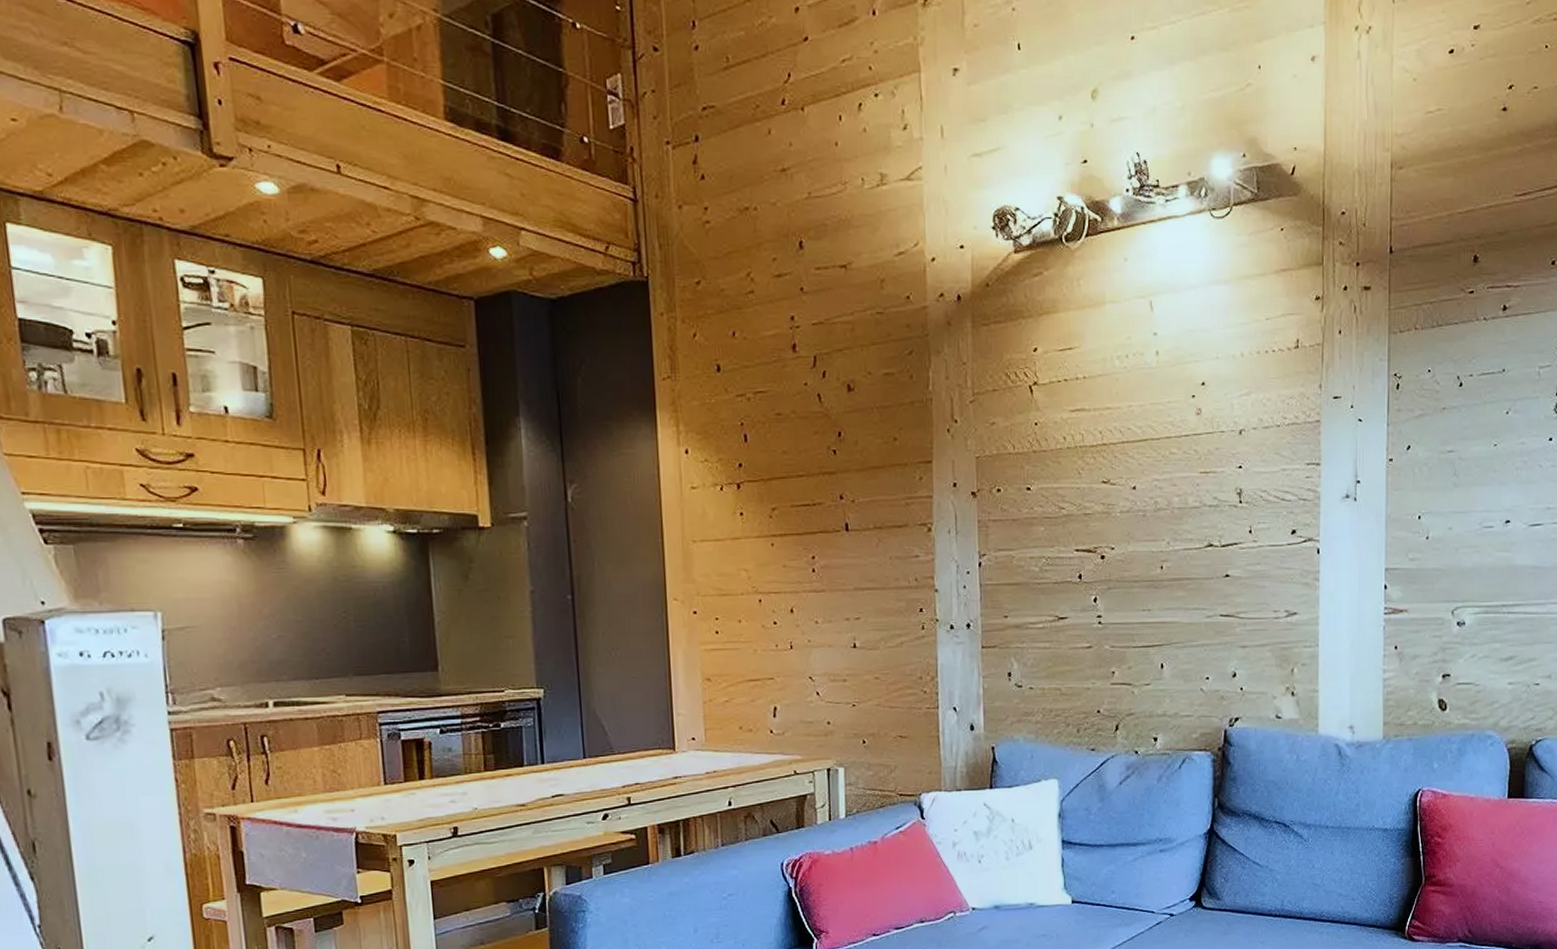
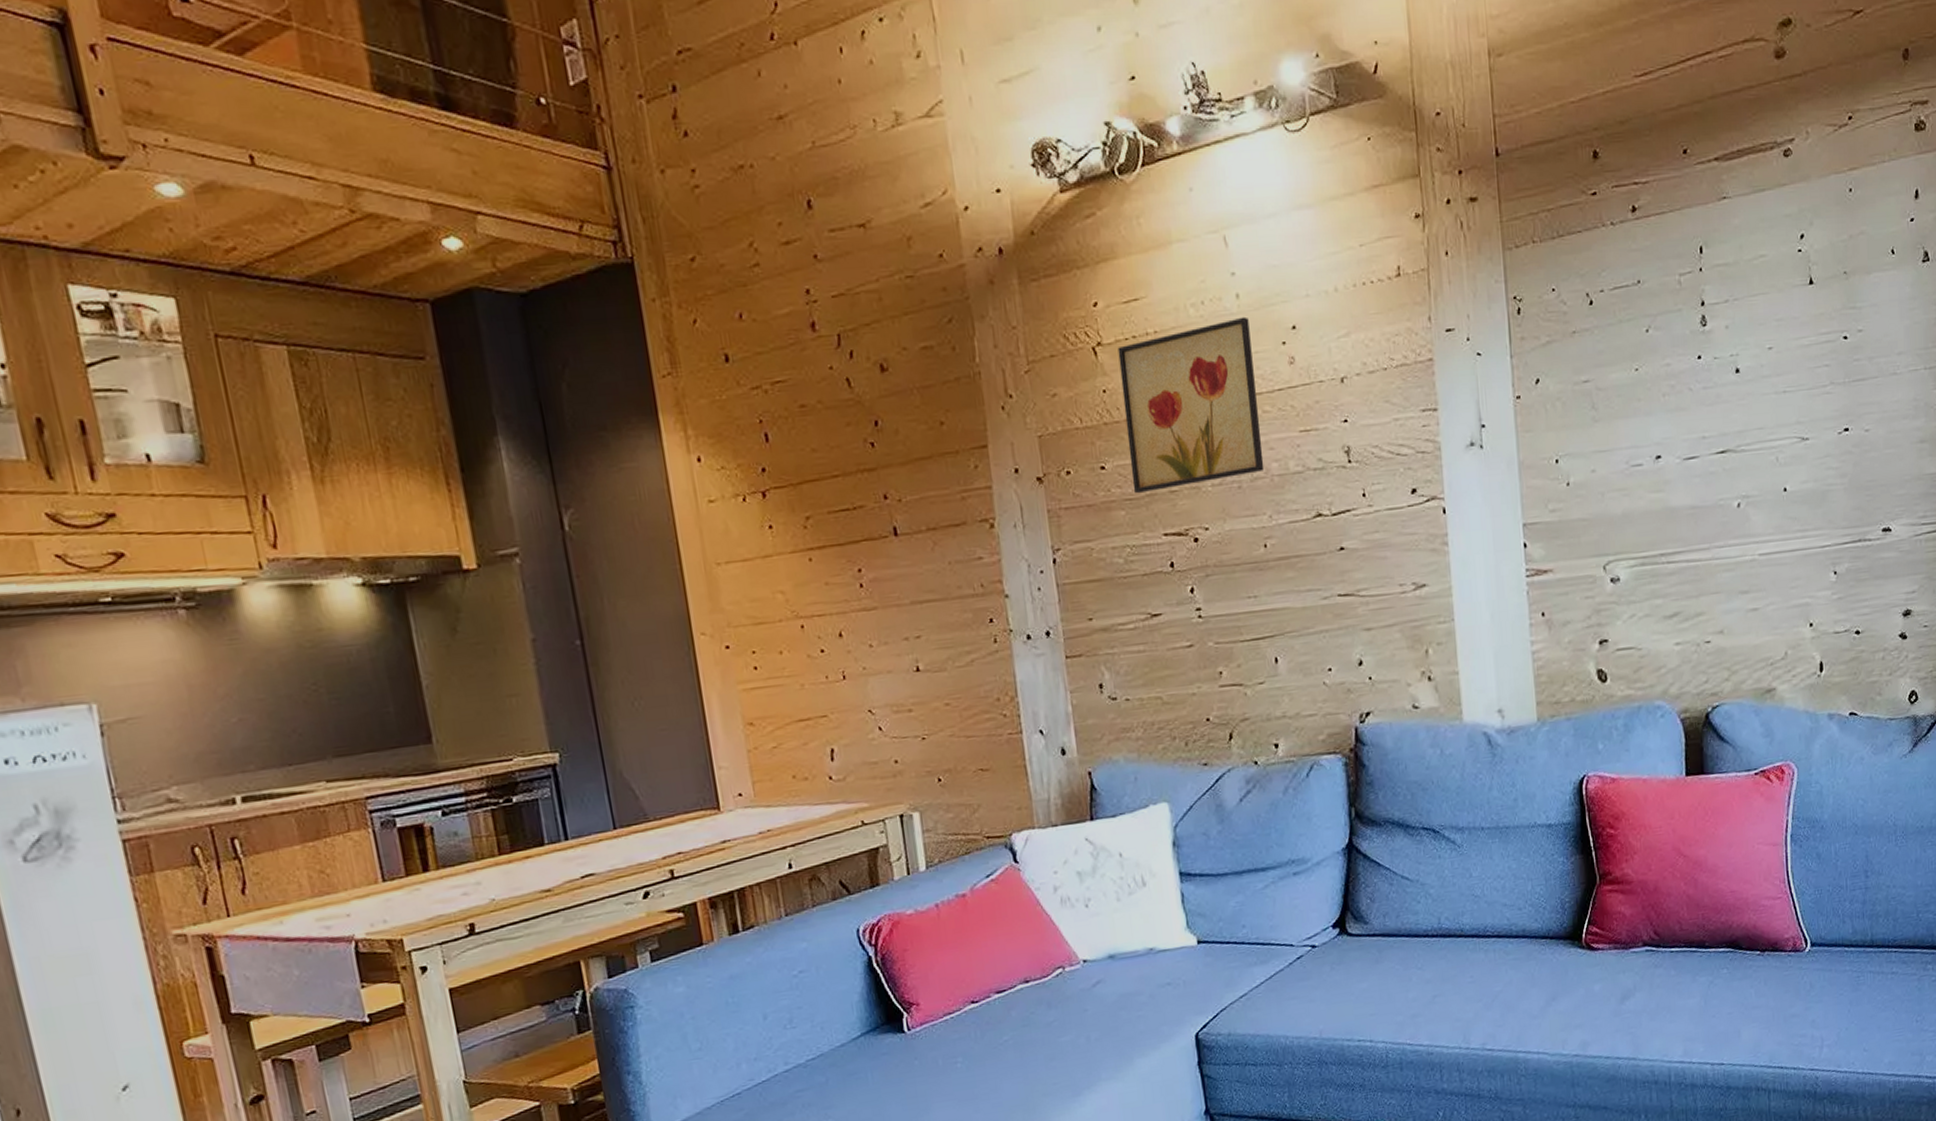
wall art: none [1051,371,1167,514] -> present [1117,316,1265,494]

